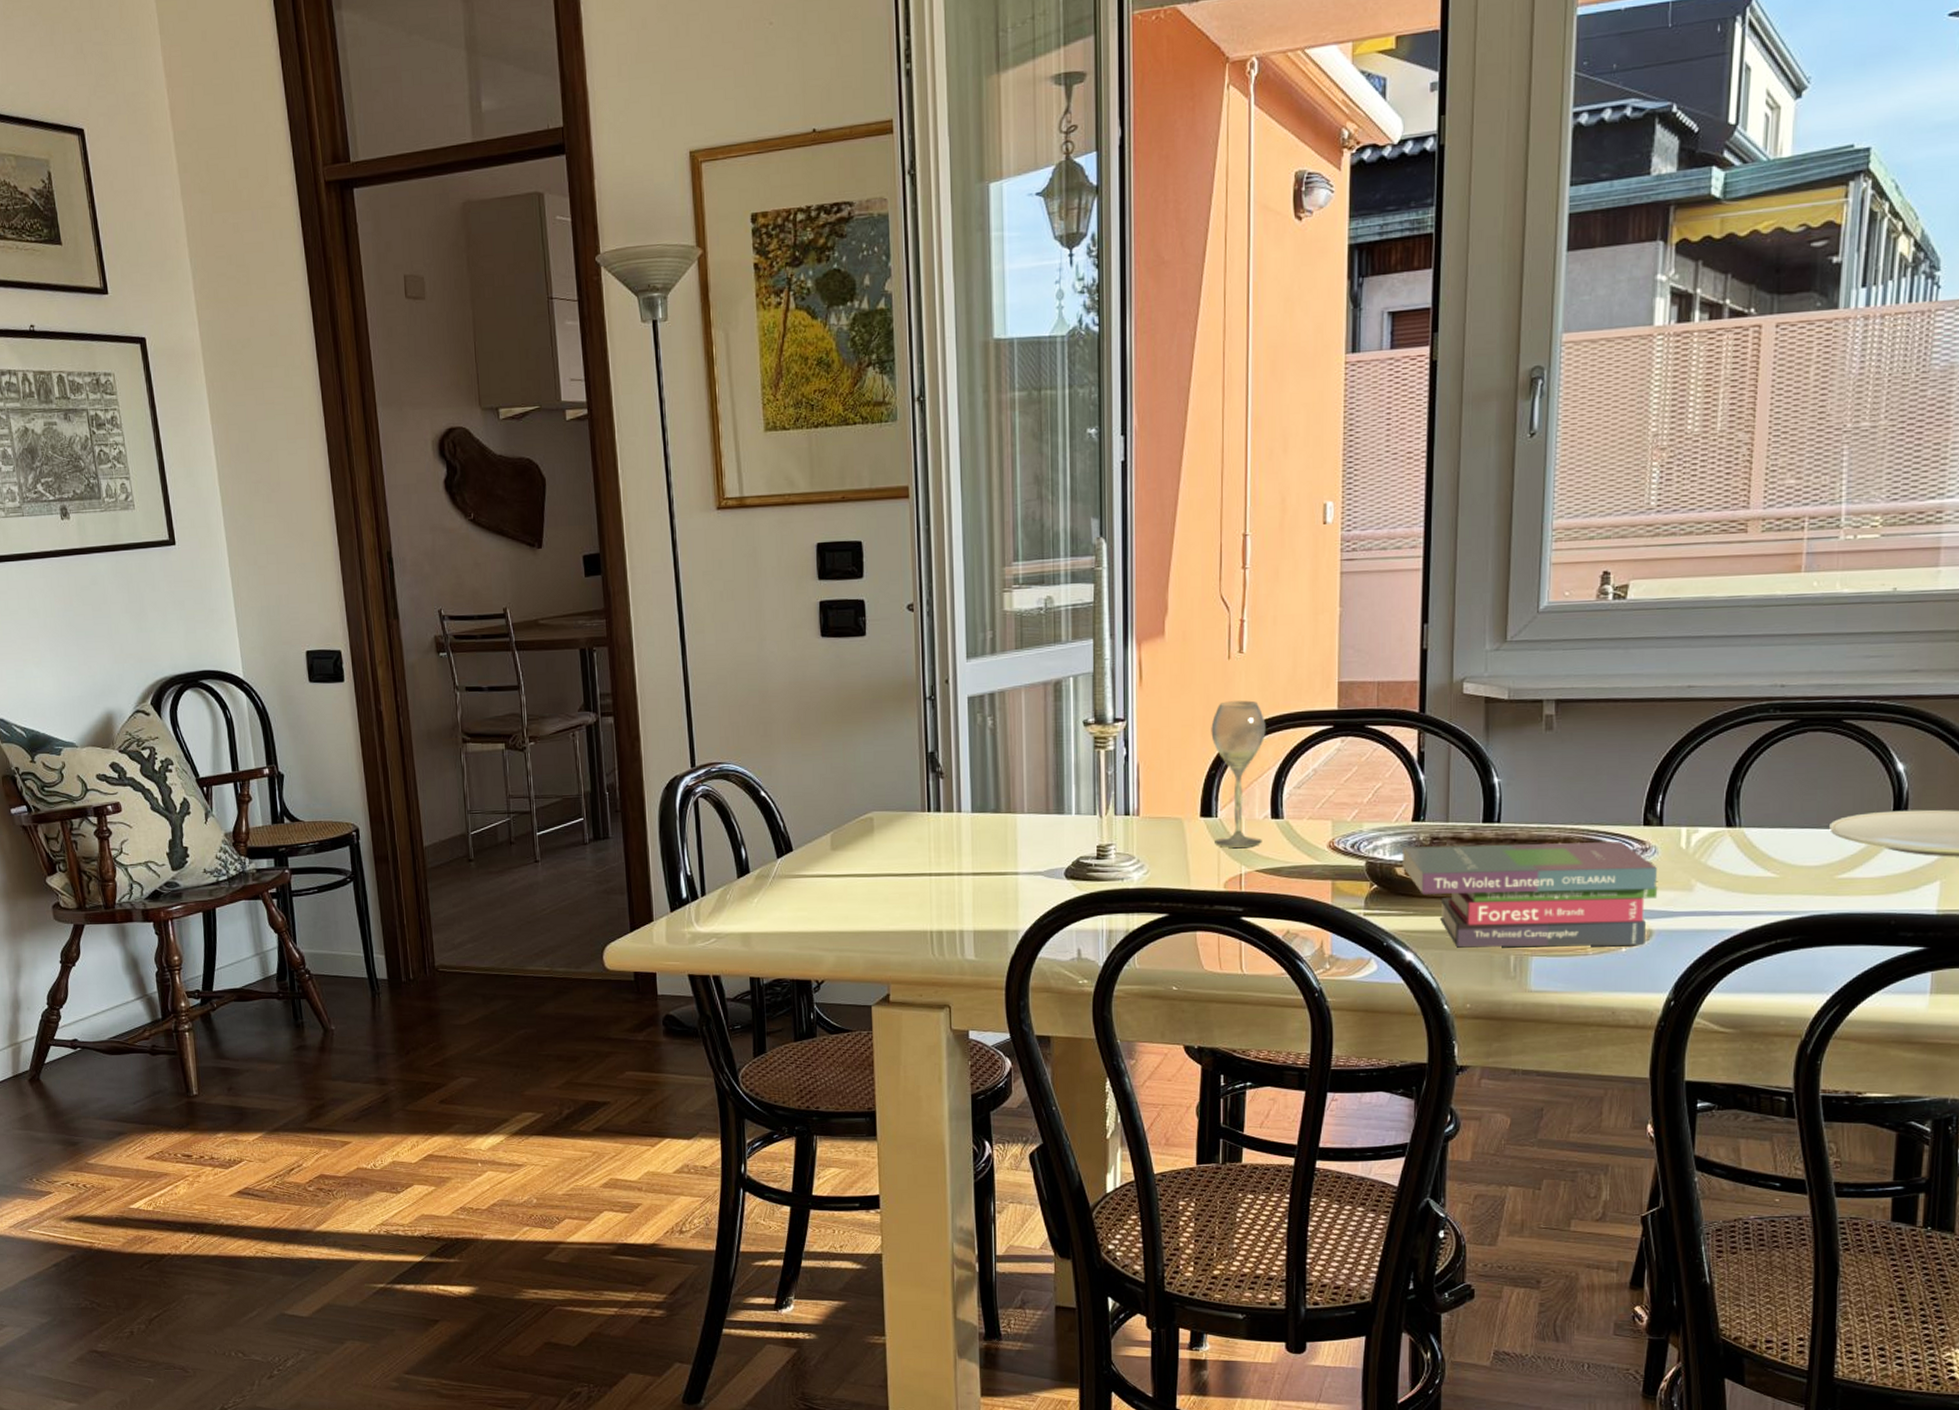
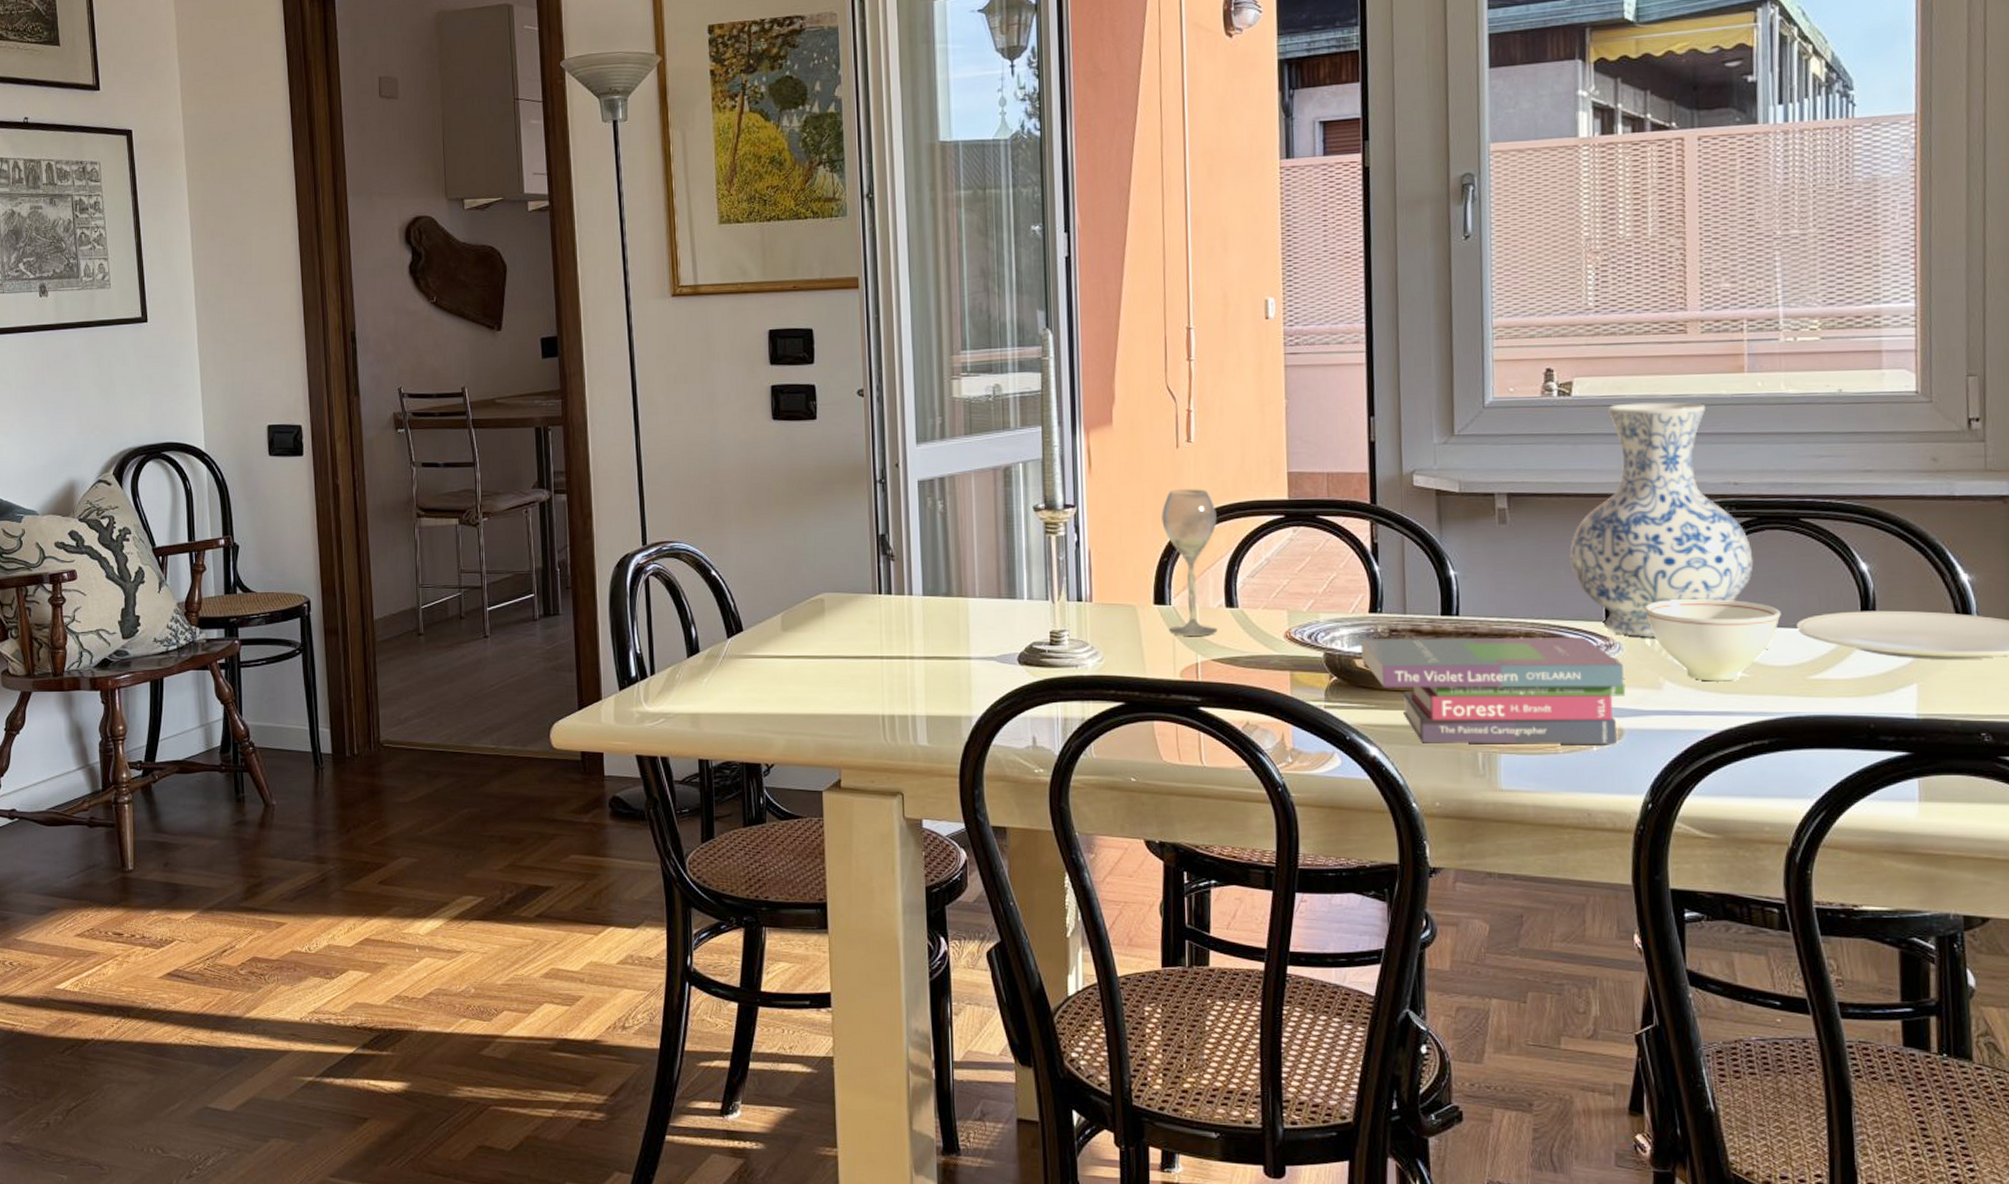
vase: none [1613,603,1793,841] -> present [1569,402,1754,638]
bowl: none [1681,801,1815,883] -> present [1643,599,1781,682]

